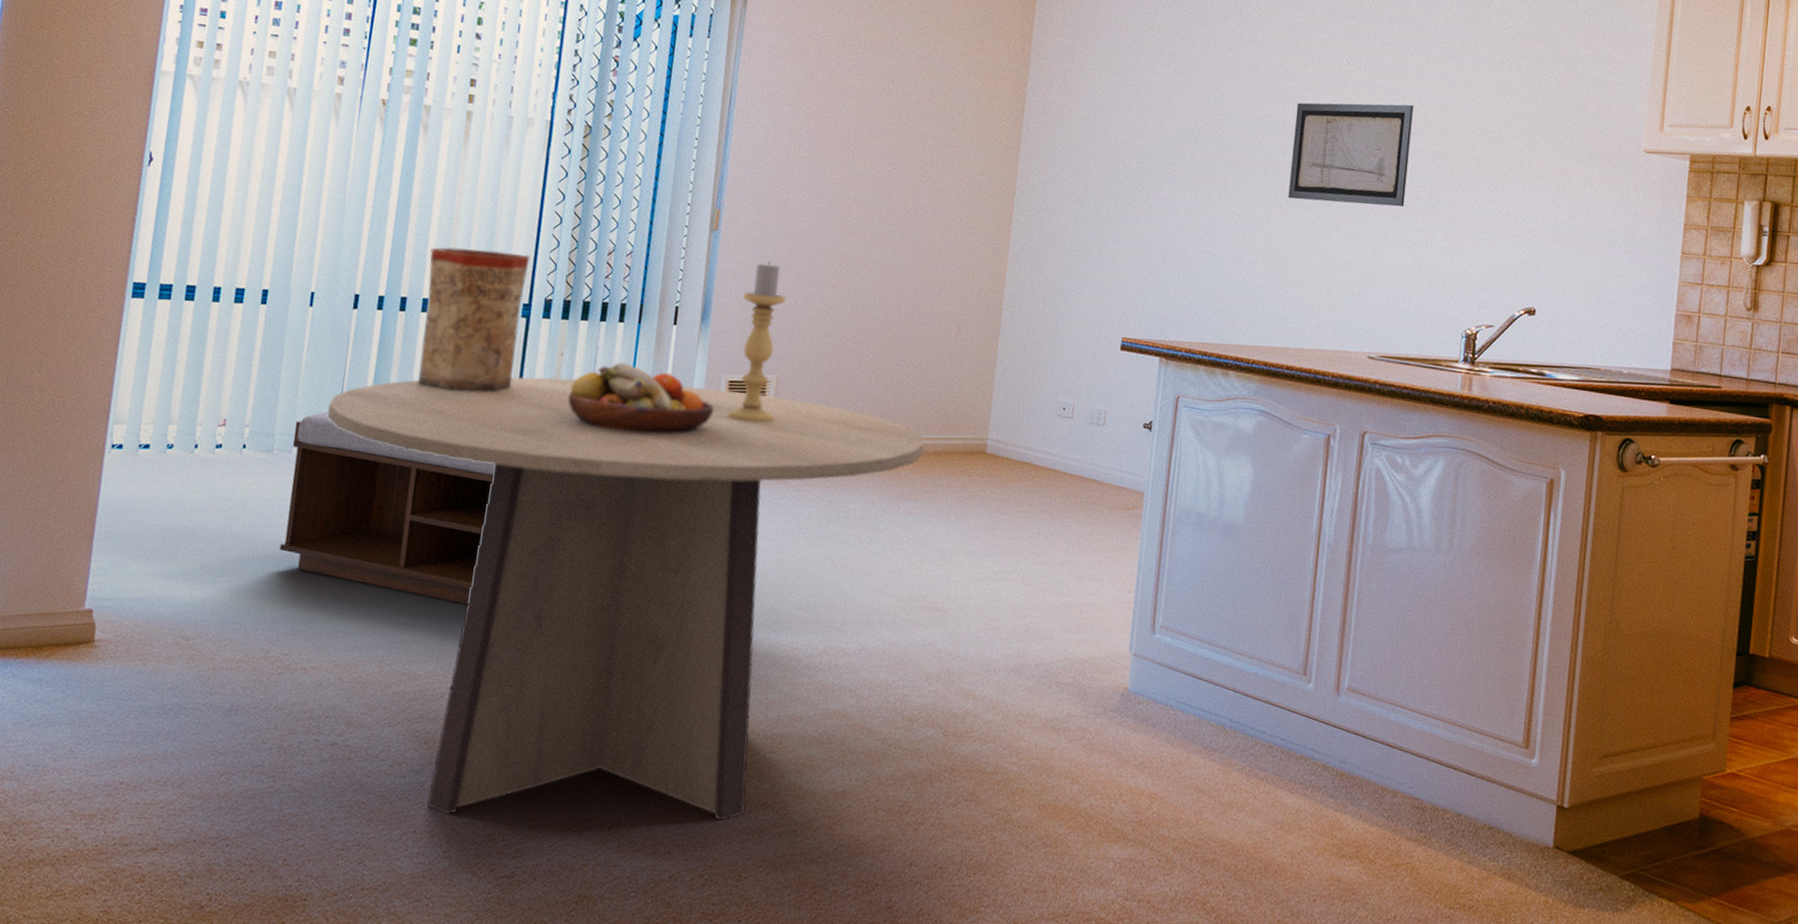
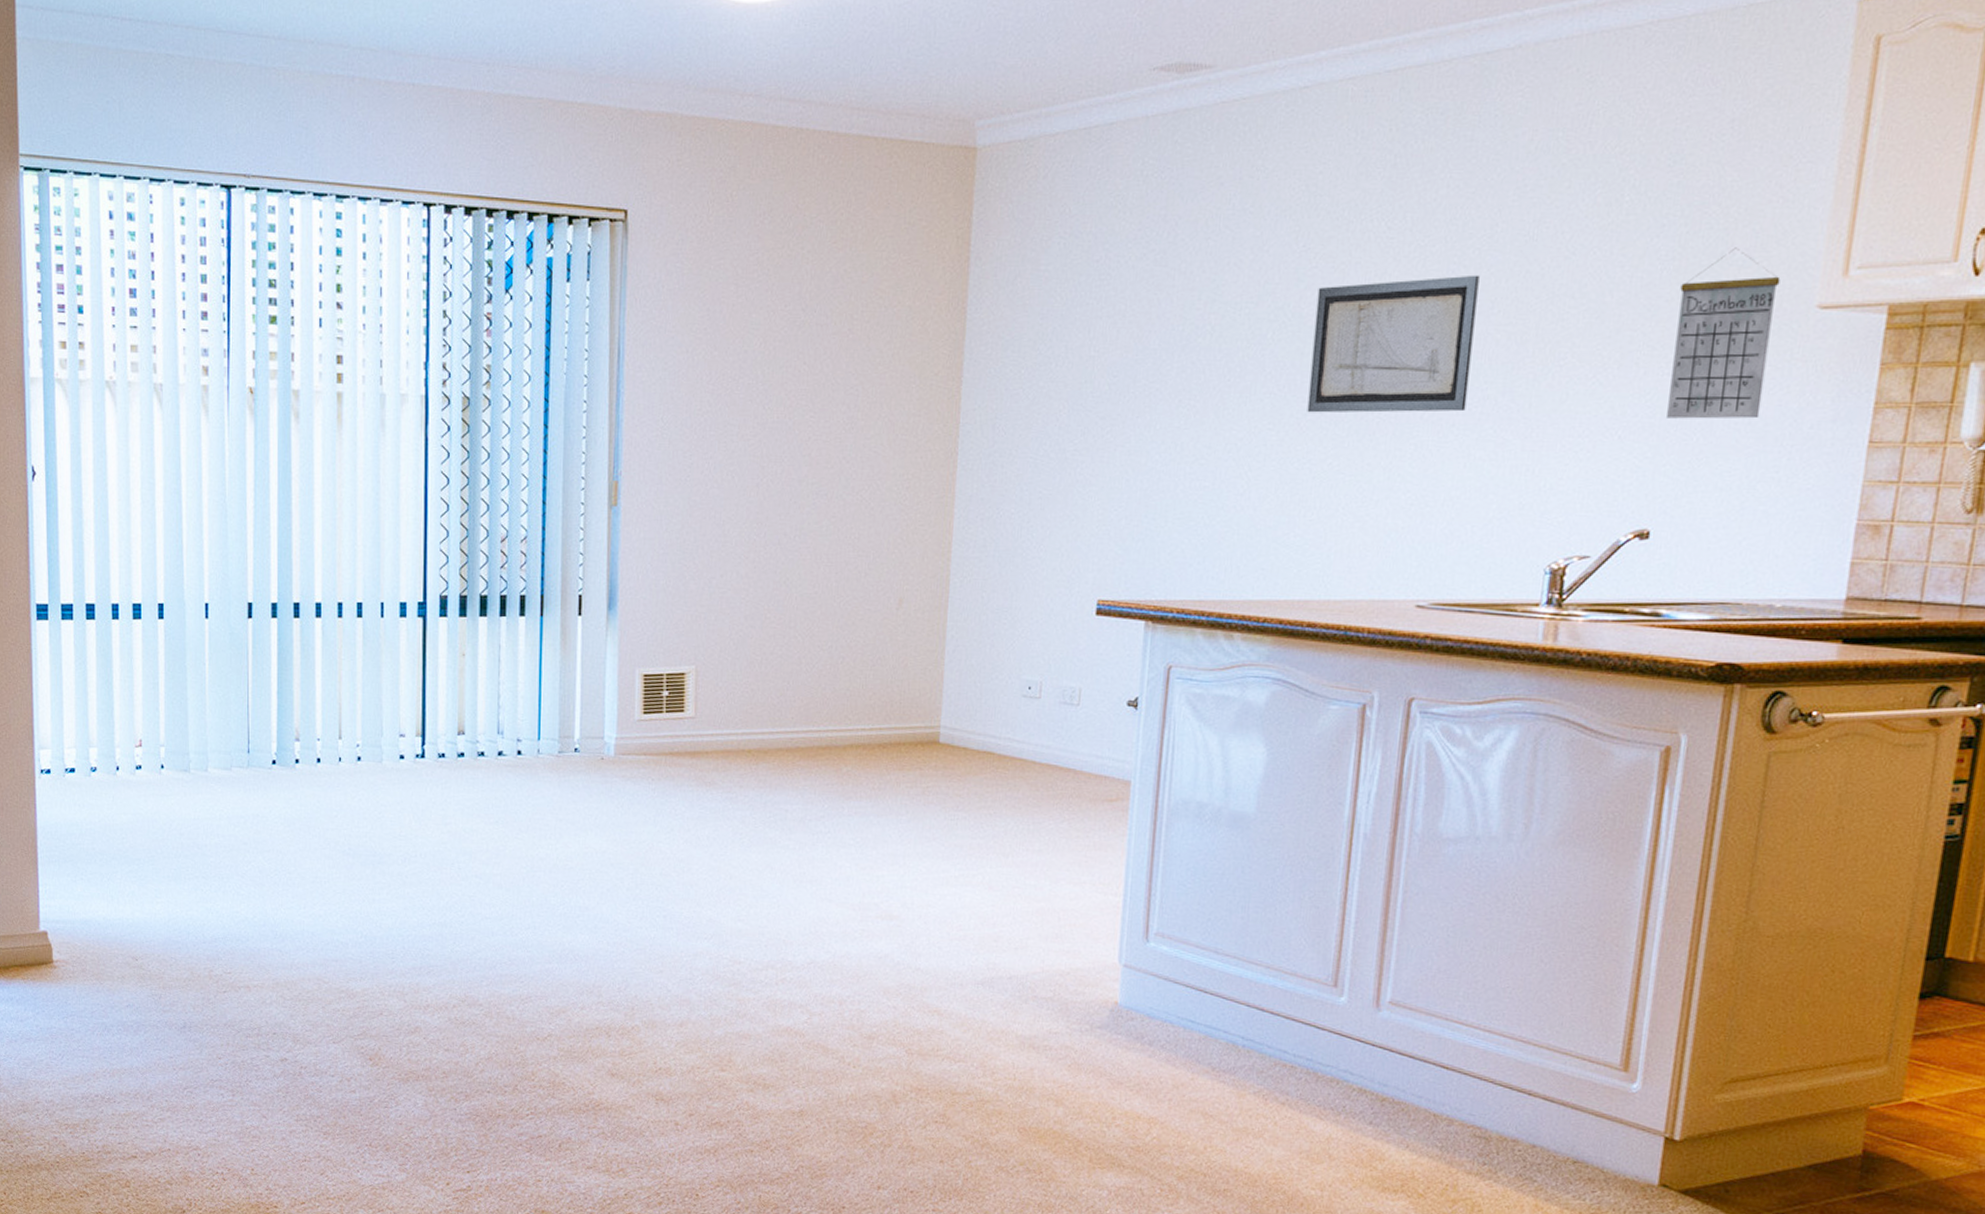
bench: present [280,412,496,604] -> none [207,728,408,920]
dining table: present [327,376,925,821] -> none [237,680,868,1140]
vase: present [417,247,530,393] -> none [317,545,420,701]
fruit bowl: present [568,361,714,434] -> none [475,659,630,736]
candle holder: present [728,261,786,423] -> none [646,537,699,719]
calendar: none [1545,103,1619,230] -> present [1667,247,1781,419]

